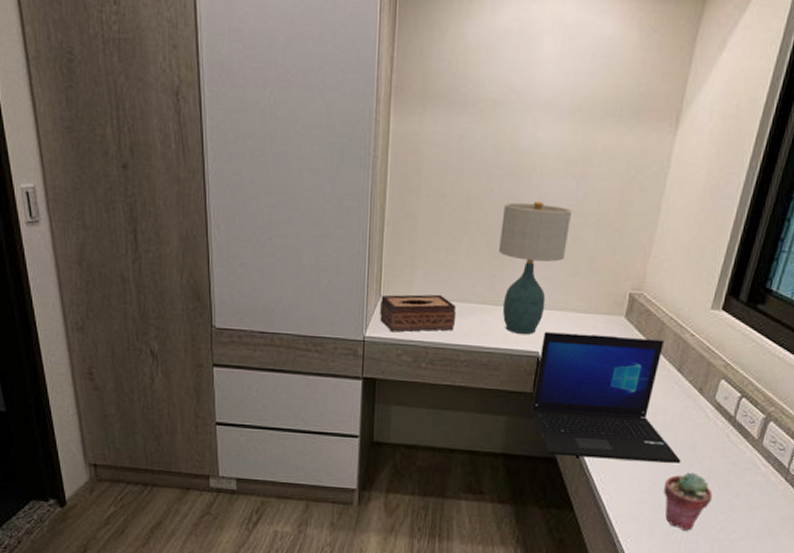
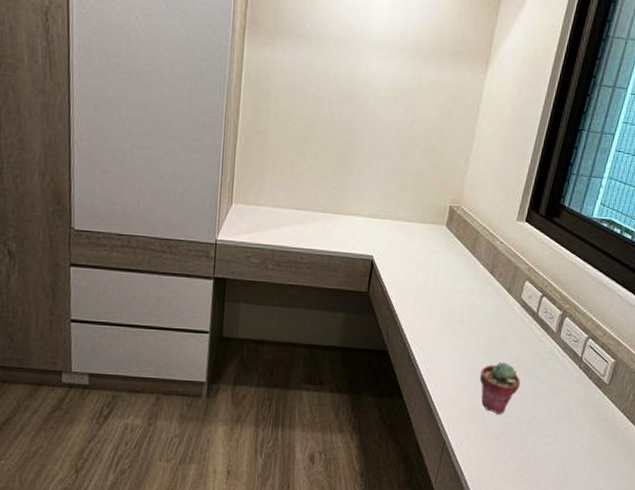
tissue box: present [380,294,457,333] -> none [231,202,301,237]
table lamp: present [498,201,572,335] -> none [338,124,401,241]
laptop: present [531,332,681,463] -> none [366,238,494,354]

